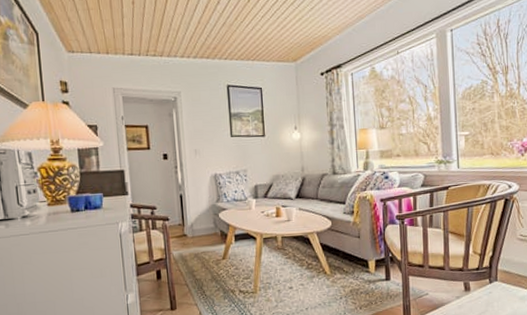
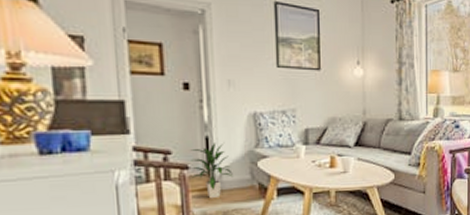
indoor plant: none [170,199,201,244] -> present [190,142,233,199]

